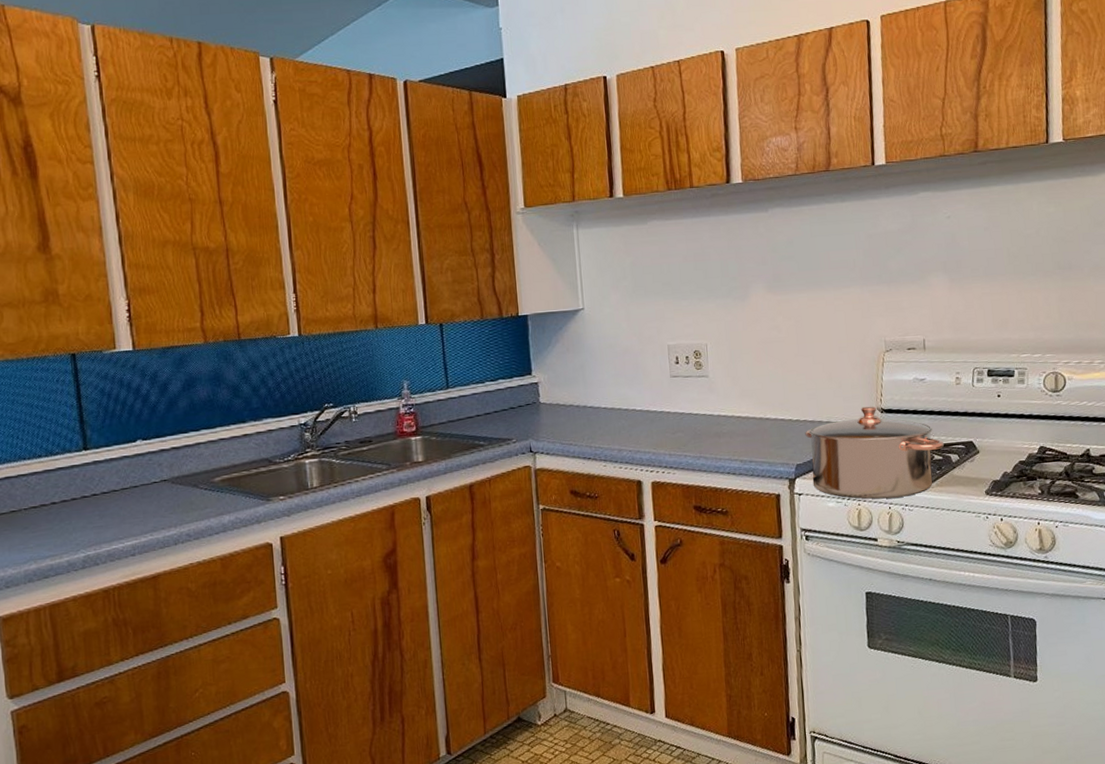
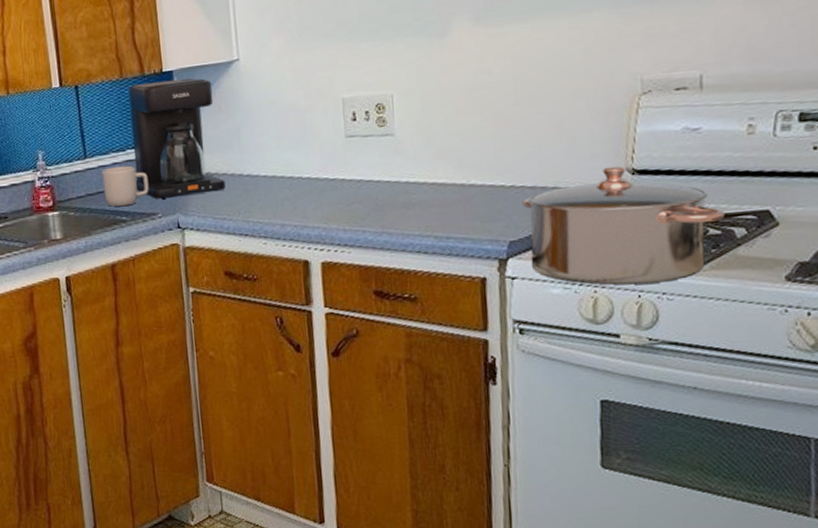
mug: none [462,396,505,433] -> present [101,165,149,207]
coffee maker: none [488,322,572,426] -> present [128,78,226,199]

